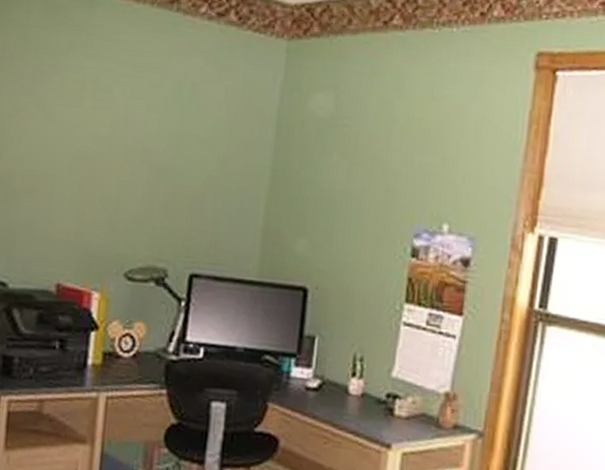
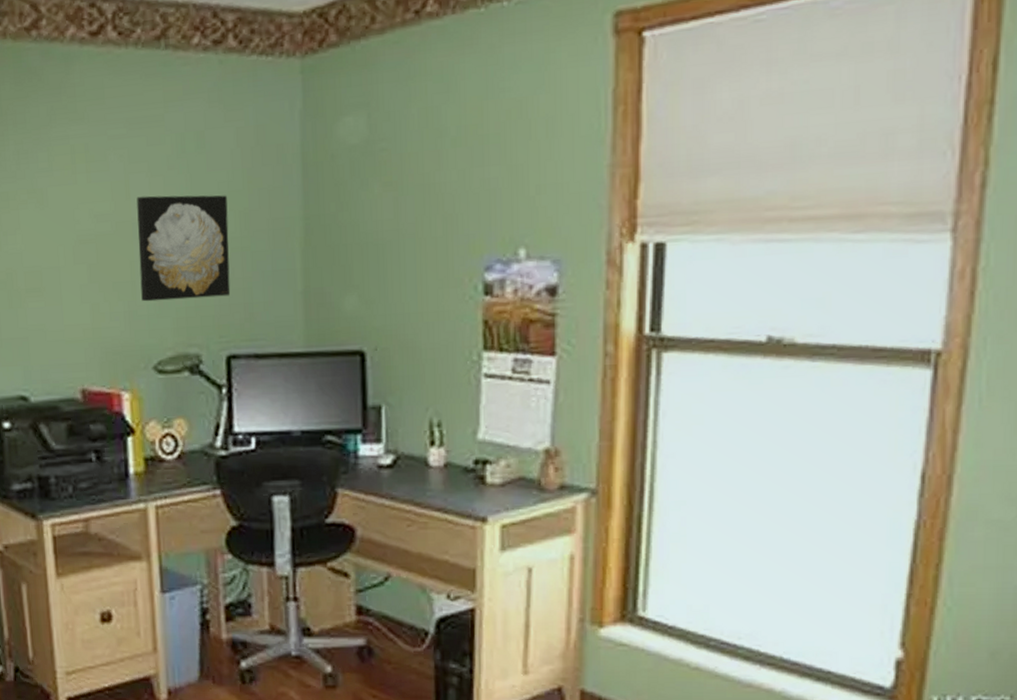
wall art: none [123,127,210,224] -> present [136,195,231,302]

